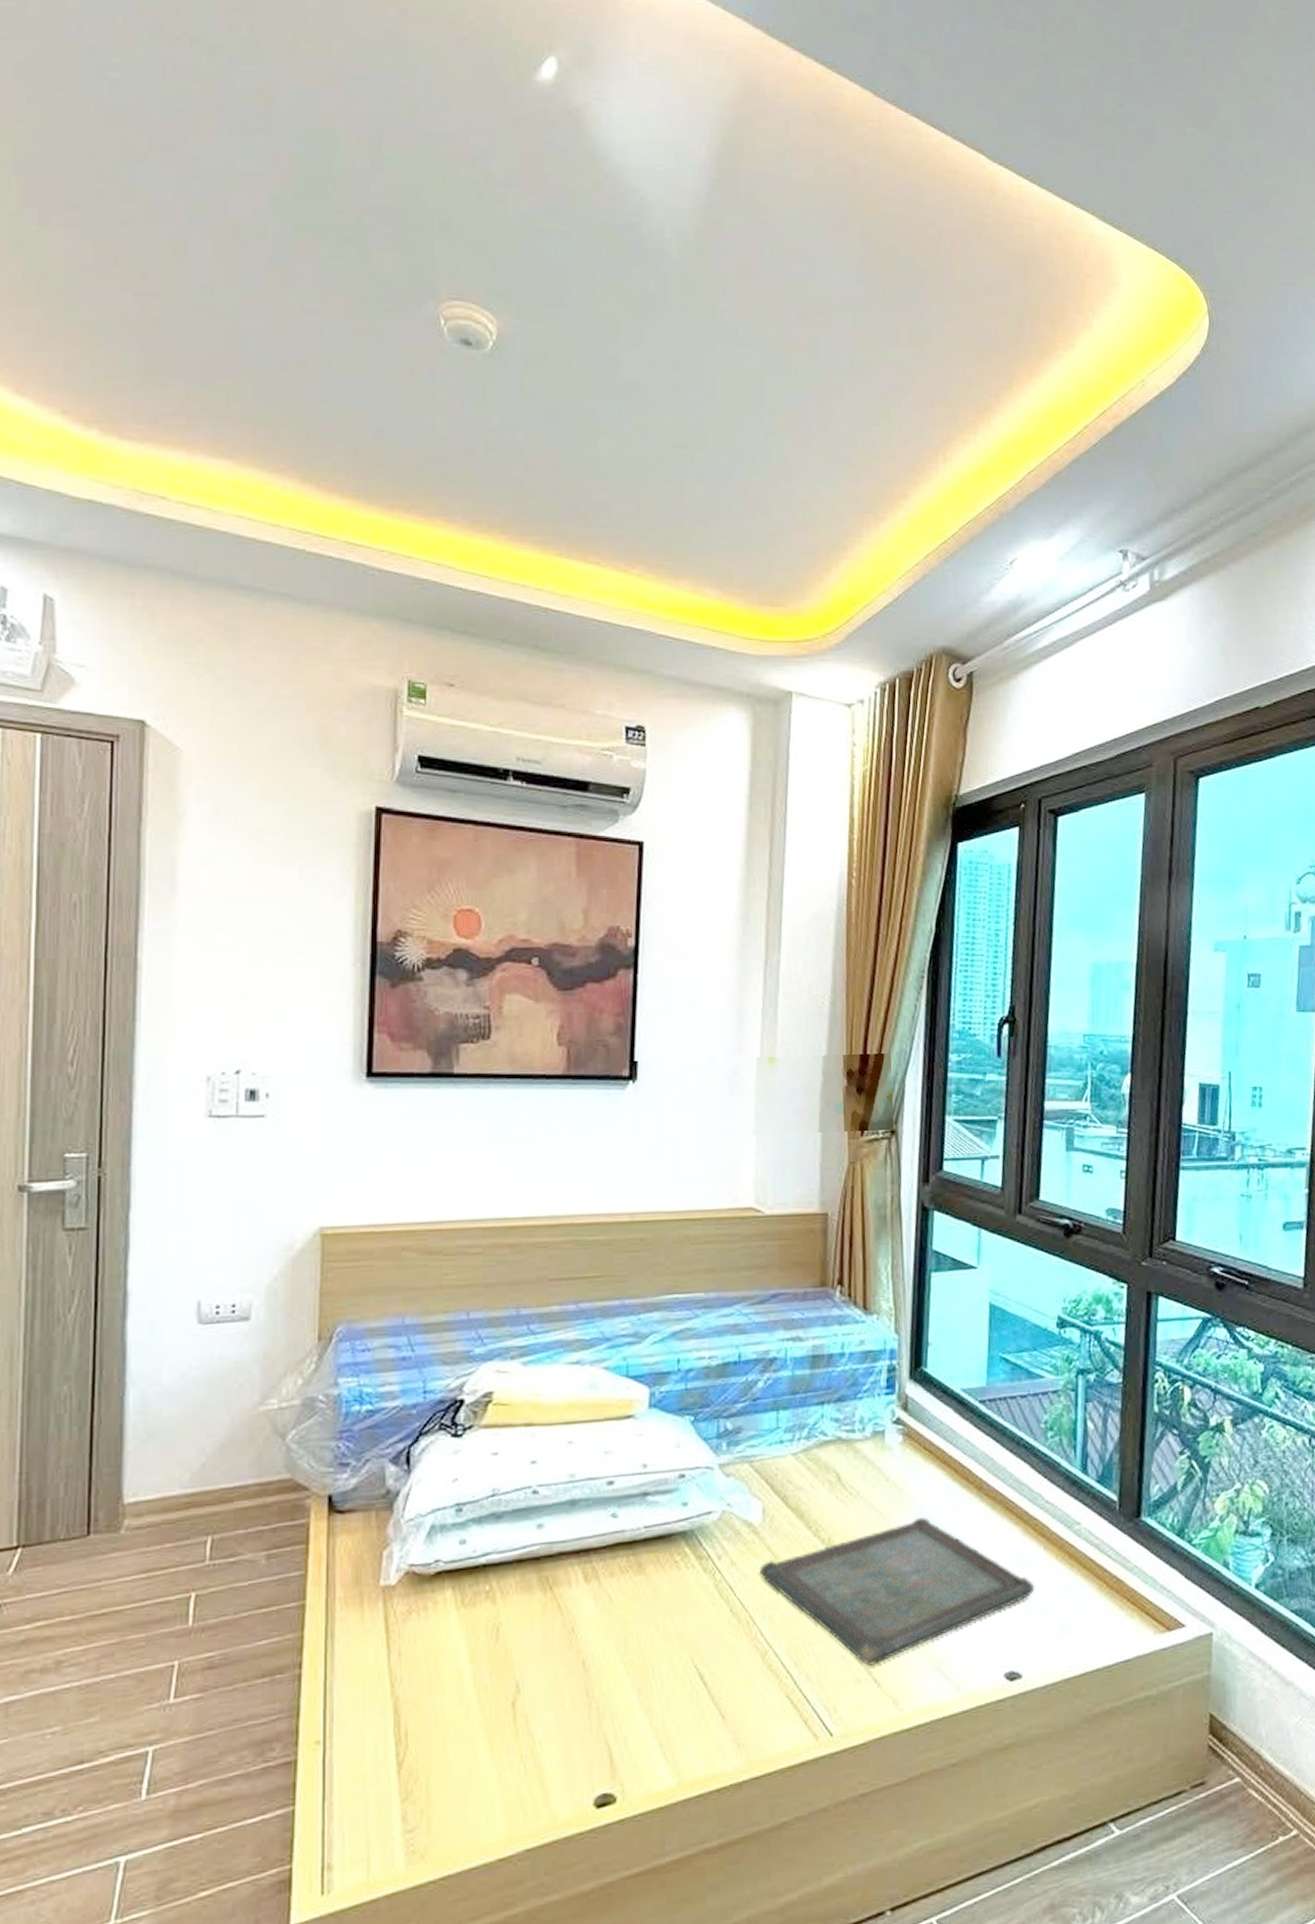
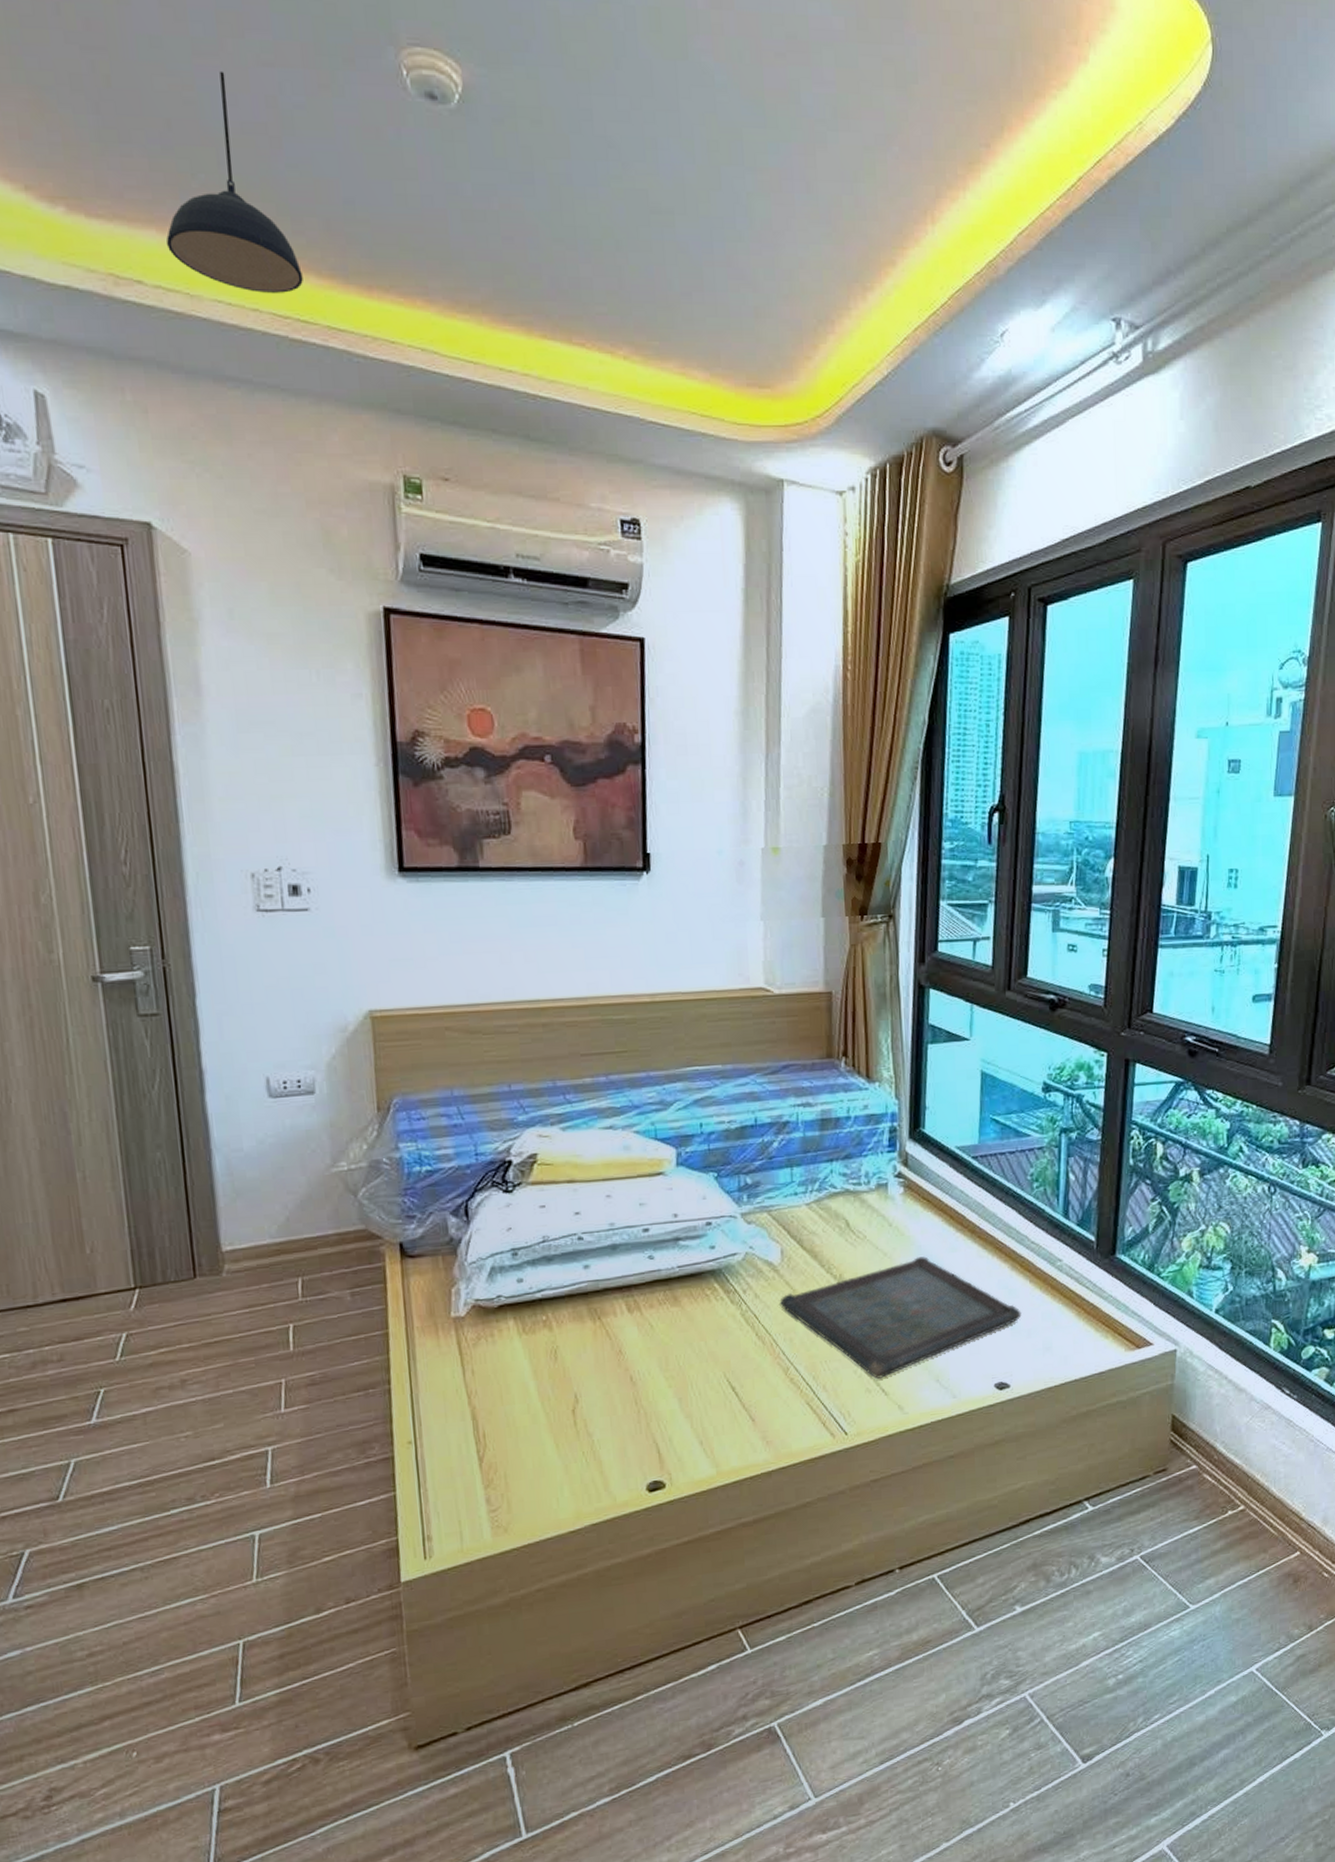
pendant light: none [195,316,326,511] -> present [166,70,303,293]

